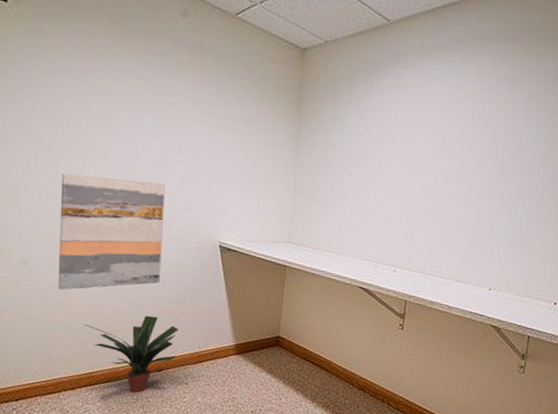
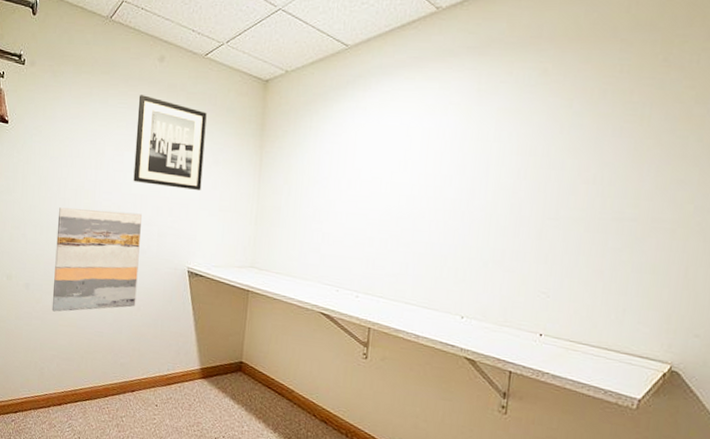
potted plant: present [84,315,179,393] -> none [71,337,151,412]
wall art: none [153,52,238,162] -> present [133,95,207,191]

